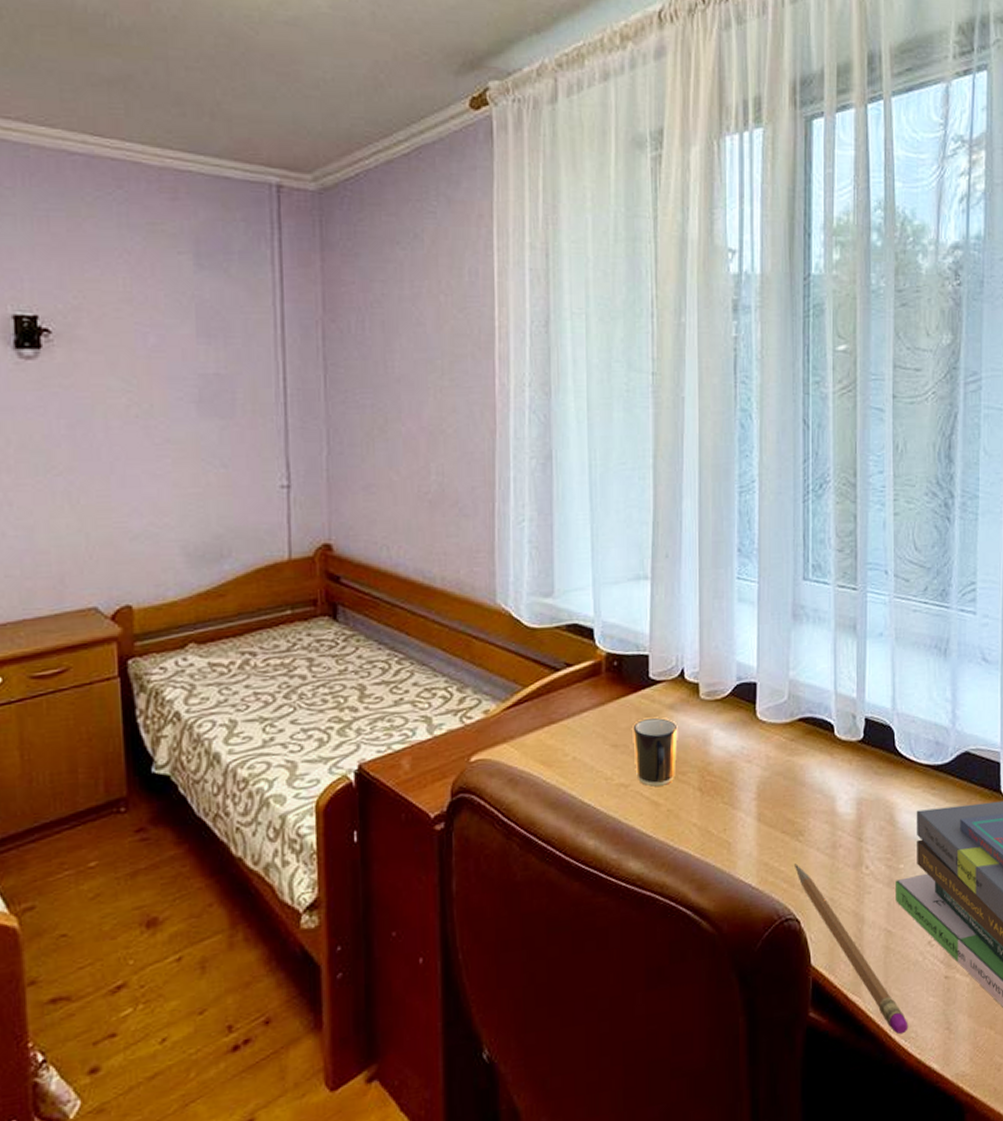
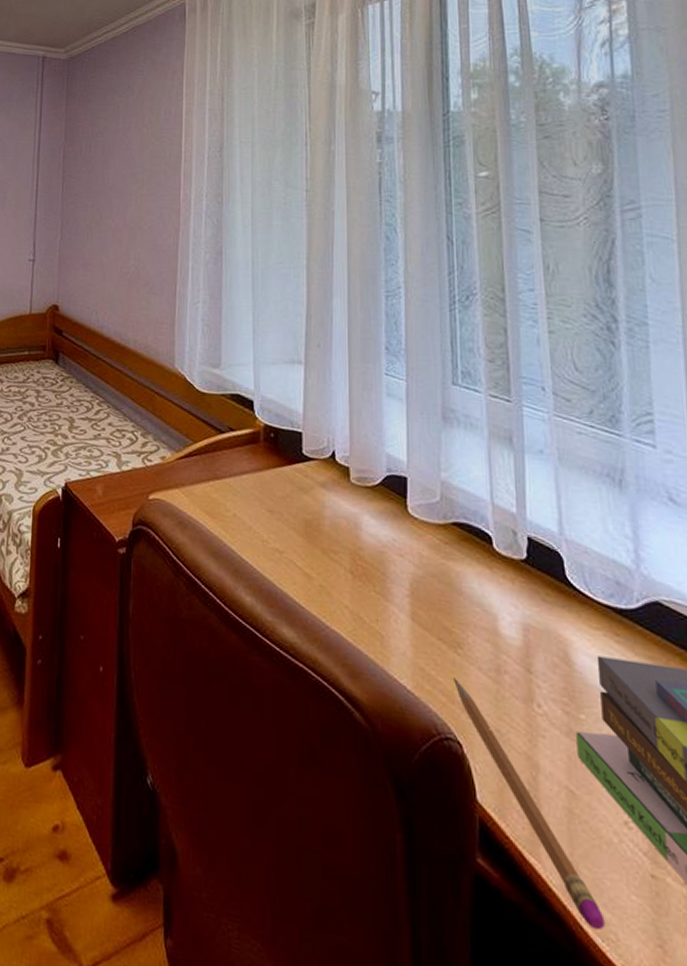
mug: present [633,718,678,787] -> none [287,492,329,560]

